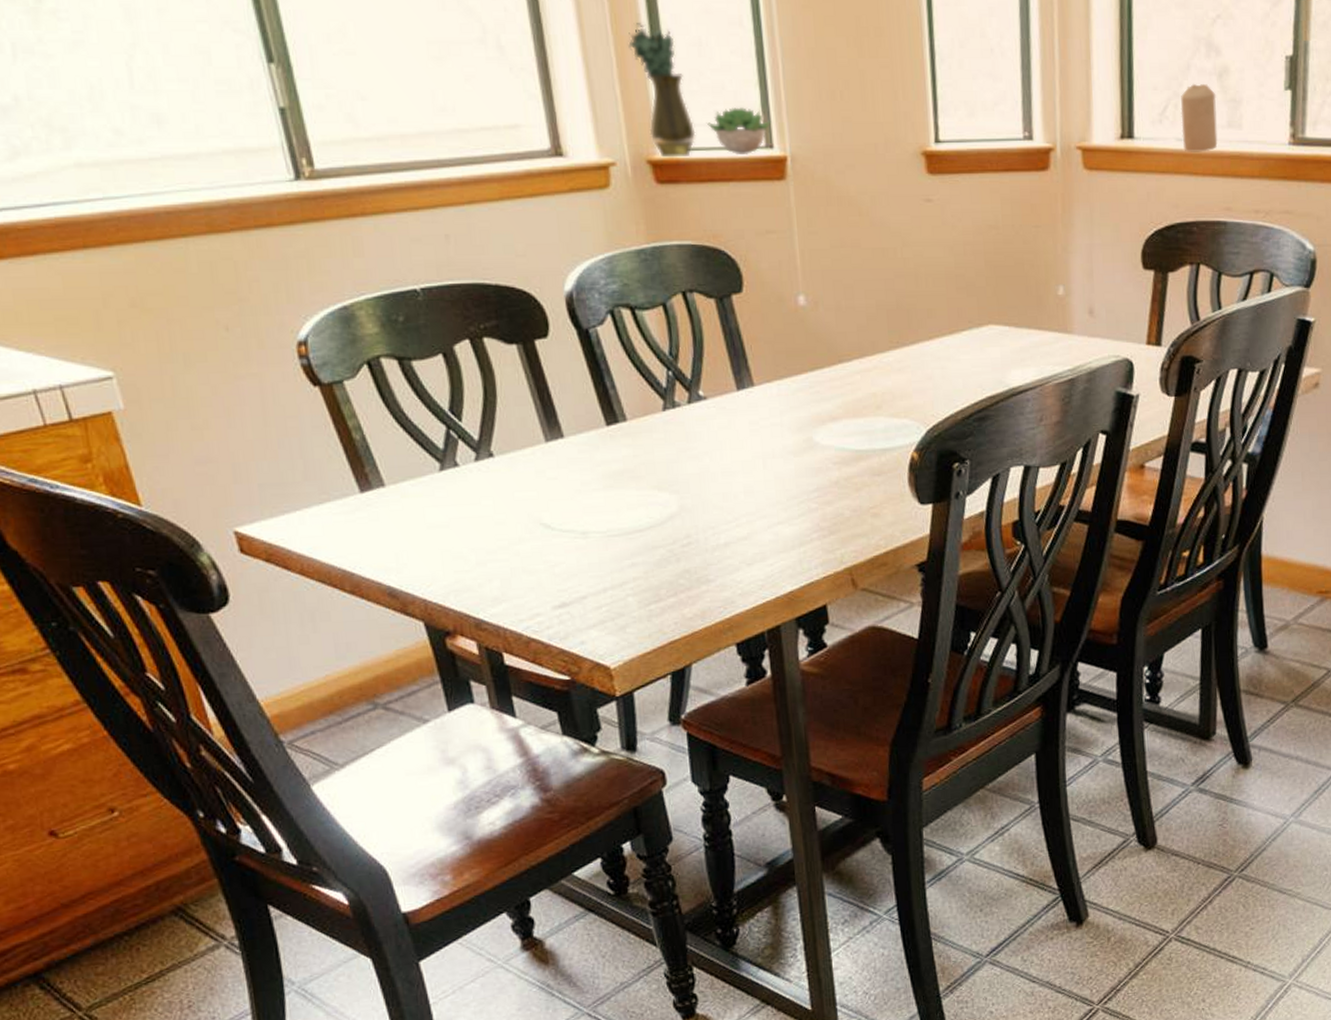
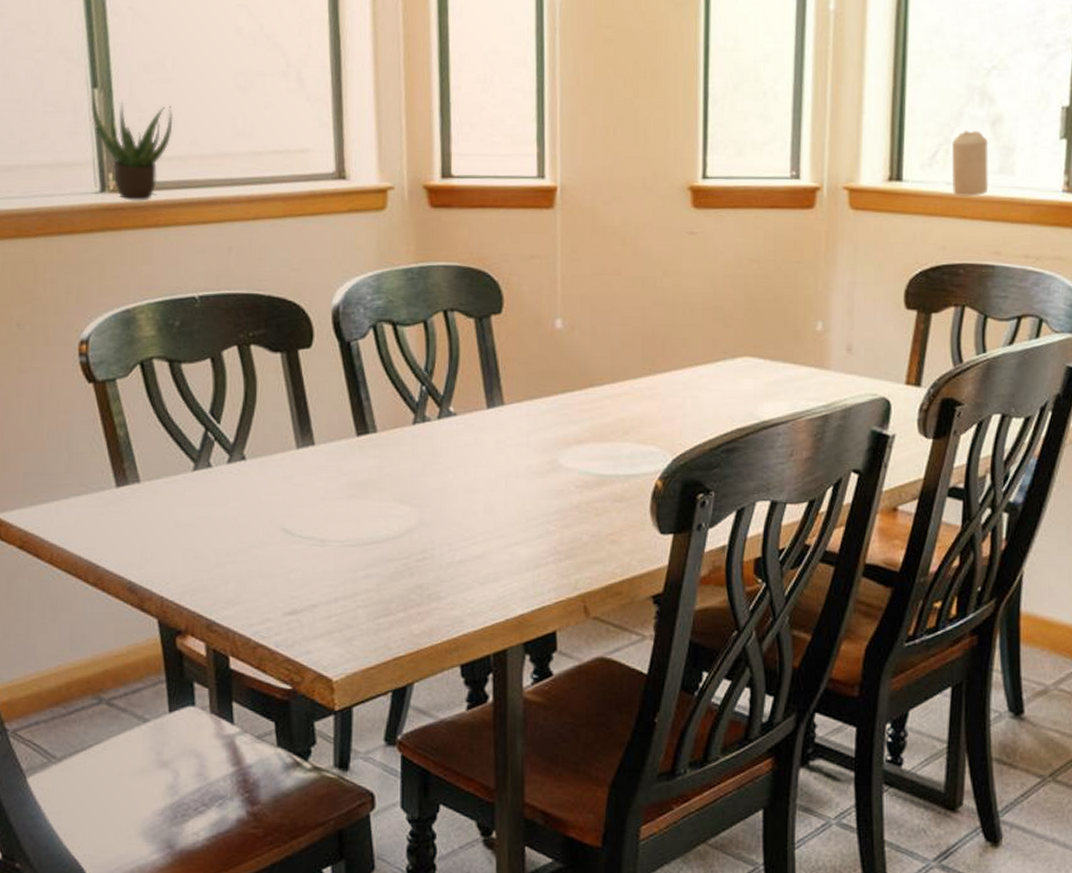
potted plant: none [268,61,366,189] -> present [90,86,173,201]
vase: present [628,23,696,158] -> none [418,61,472,184]
succulent plant: present [706,108,772,154] -> none [483,140,545,183]

